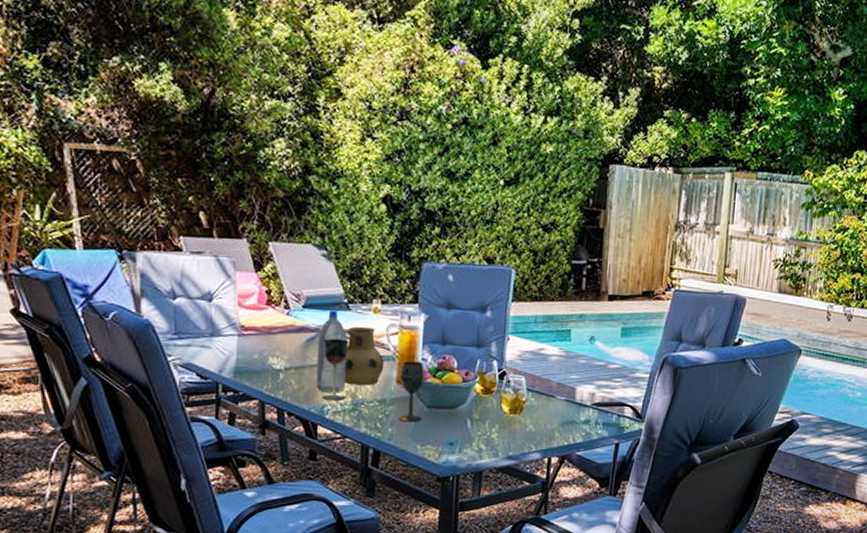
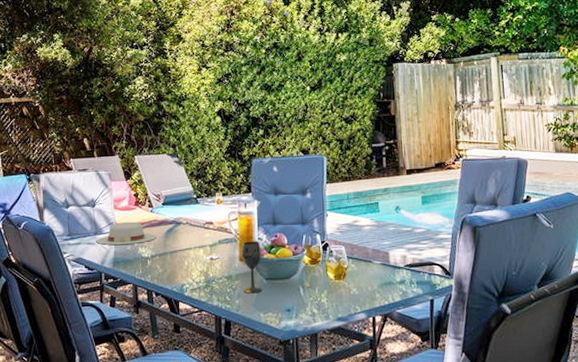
hat: none [212,323,293,352] -> present [96,221,156,245]
water bottle: present [316,310,347,393] -> none [175,205,199,274]
wineglass: present [323,339,348,400] -> none [179,228,200,280]
jug: present [344,326,384,386] -> none [195,215,228,266]

